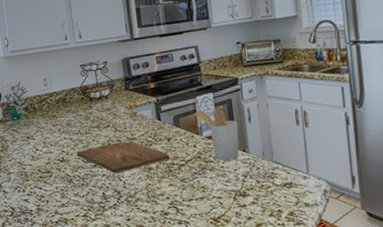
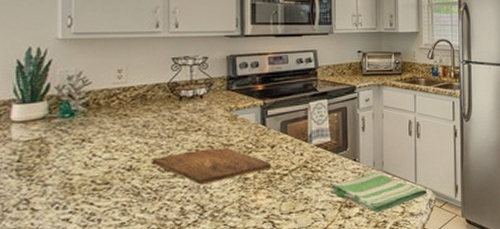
utensil holder: present [193,108,239,161] -> none [304,116,350,170]
dish towel: none [224,162,322,203] -> present [330,171,428,213]

